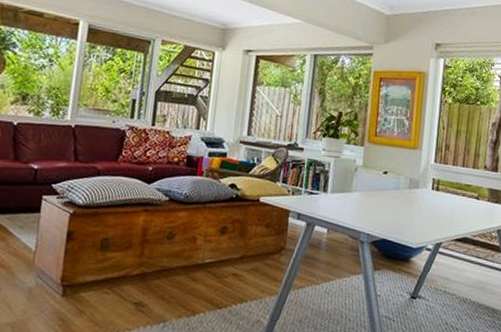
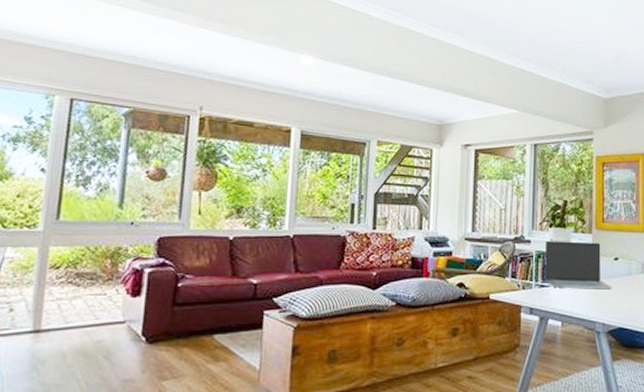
laptop: none [314,149,379,202] -> present [545,240,612,290]

